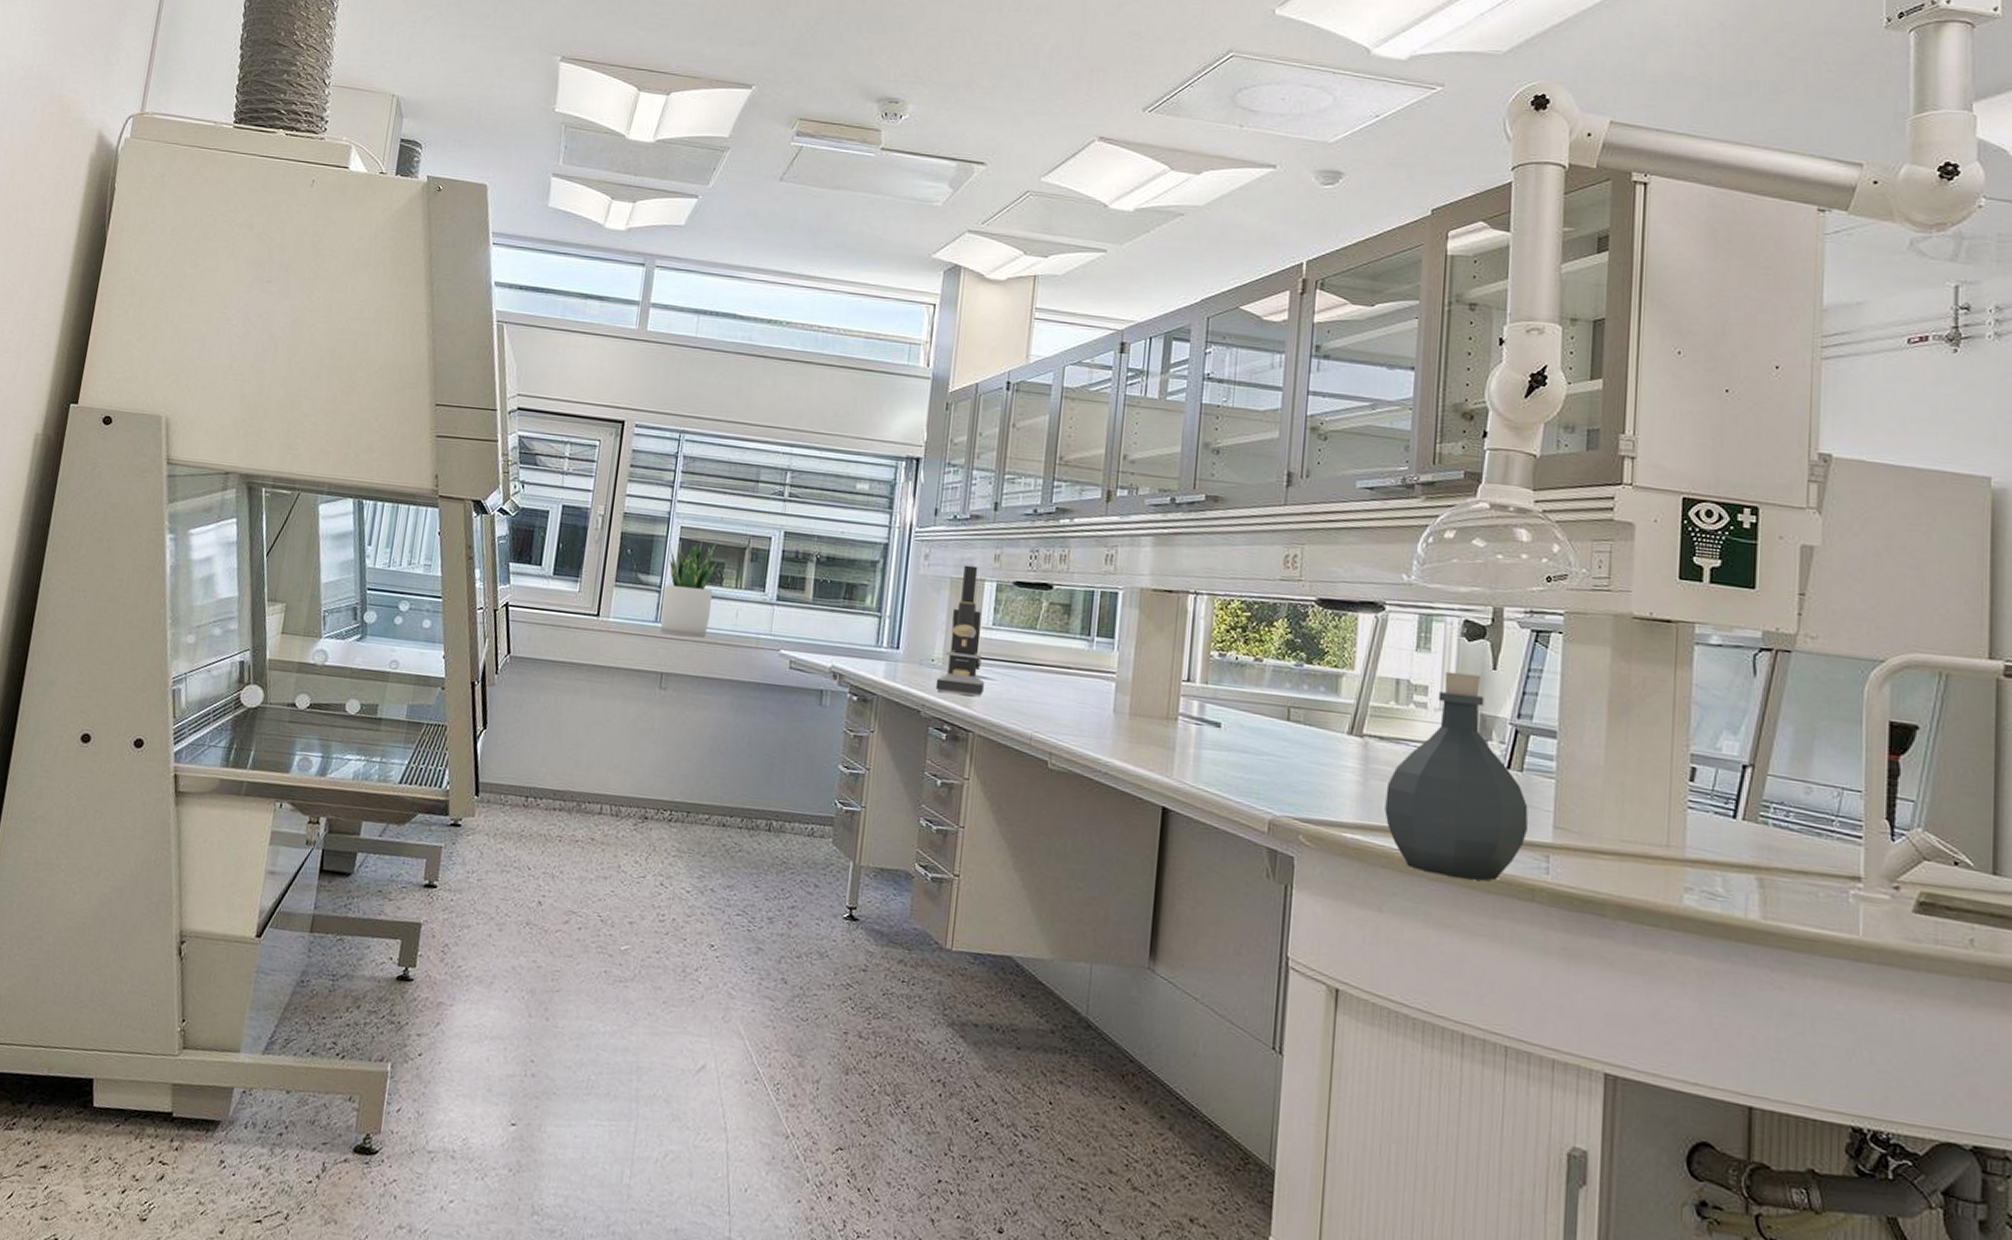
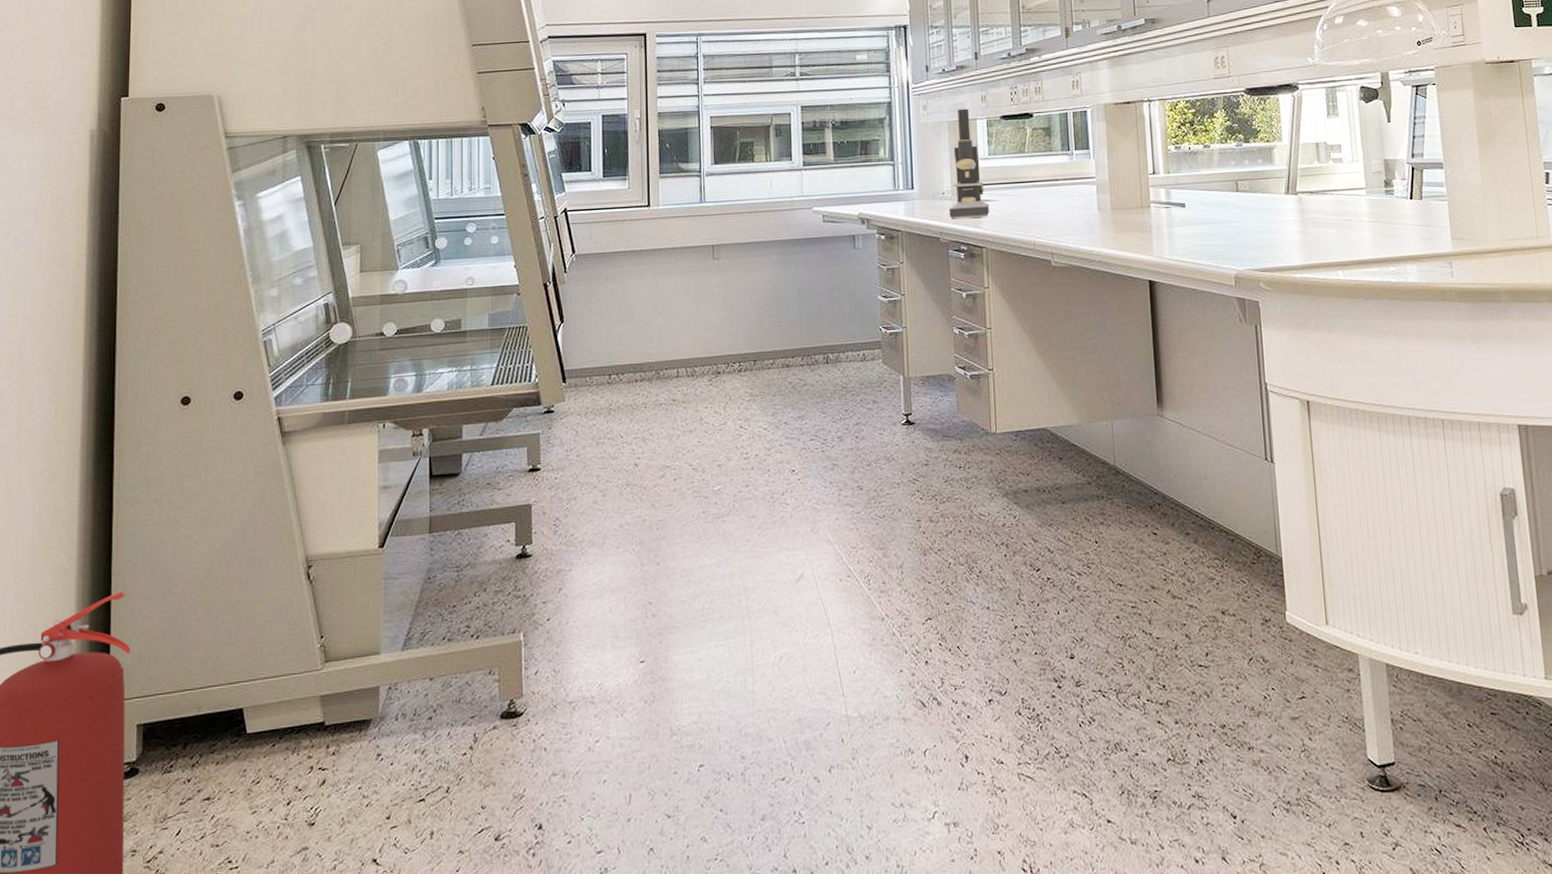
planter: present [660,540,717,639] -> none [703,124,748,212]
flask: present [1384,671,1529,881] -> none [1321,128,1434,294]

